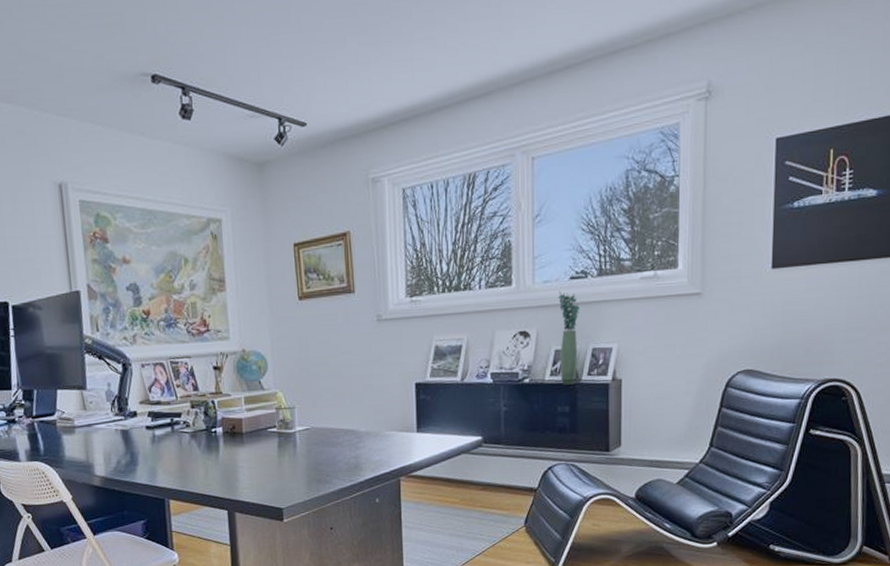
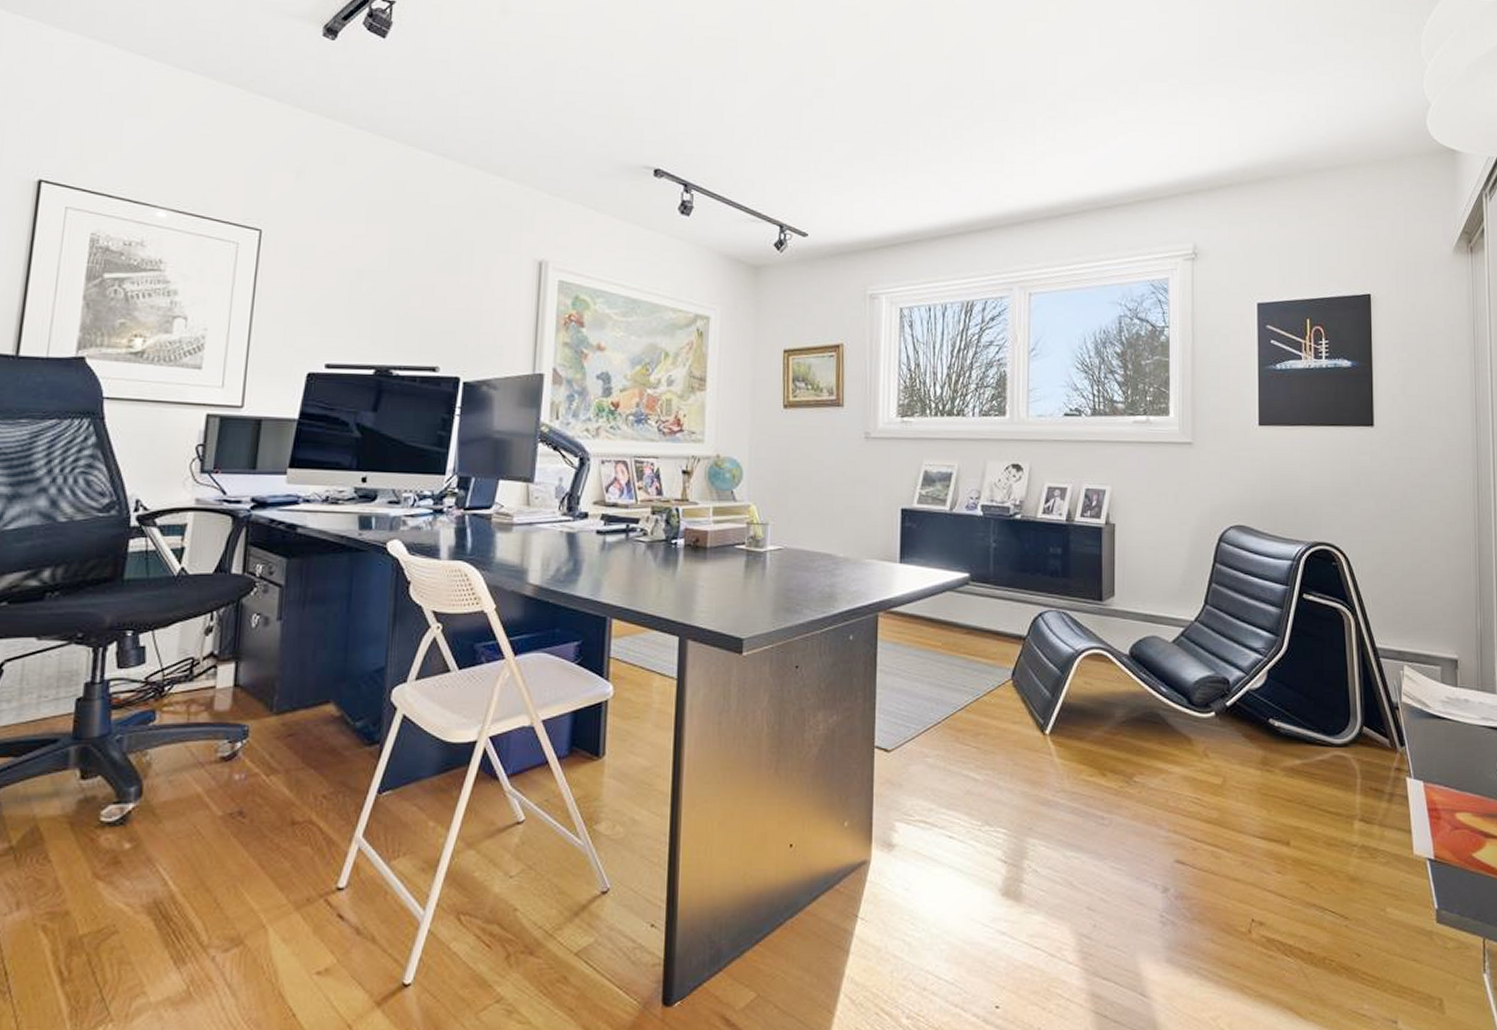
vase: present [558,290,579,385] -> none [1052,426,1073,525]

